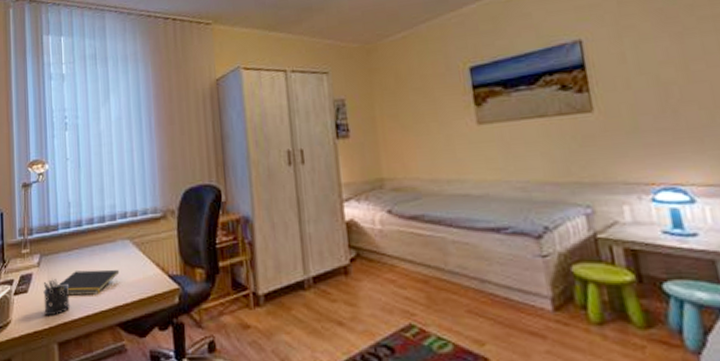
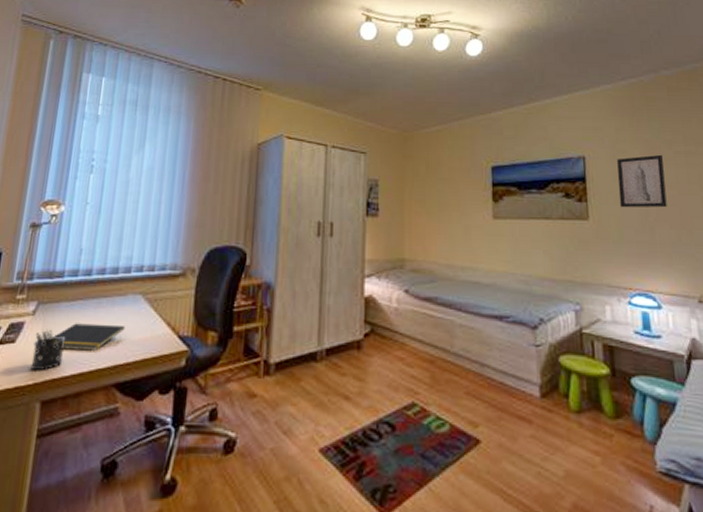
wall art: none [623,23,694,93] -> present [617,154,667,208]

